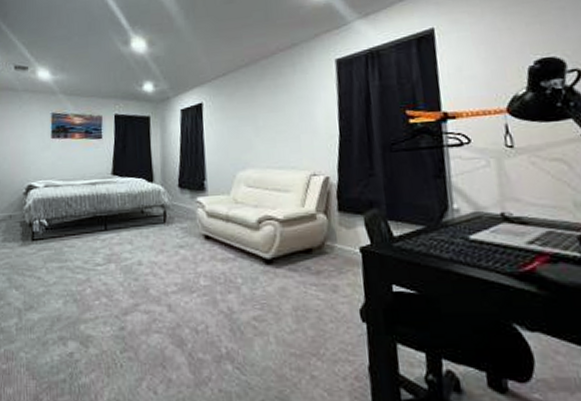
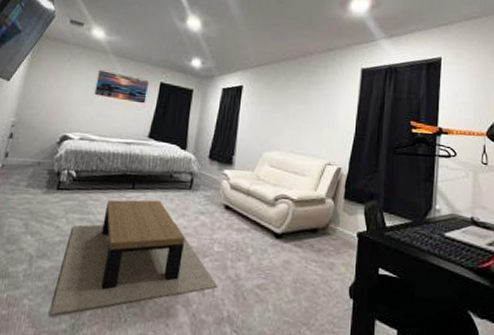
coffee table: none [47,239,211,366] -> present [50,199,218,316]

